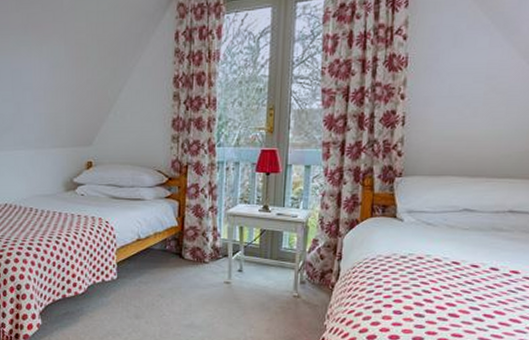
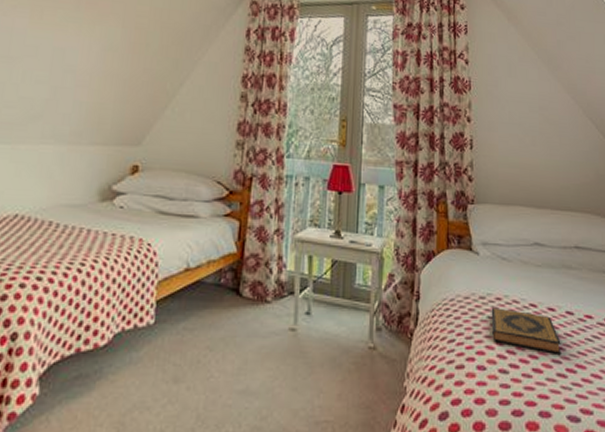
hardback book: none [410,265,482,303] -> present [491,307,561,354]

